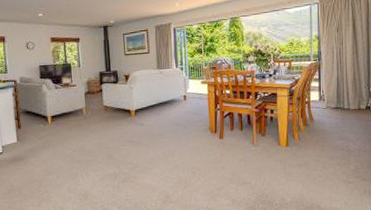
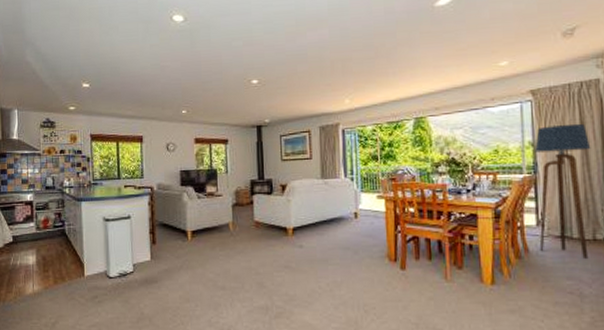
floor lamp: none [320,21,359,123] -> present [535,123,591,258]

